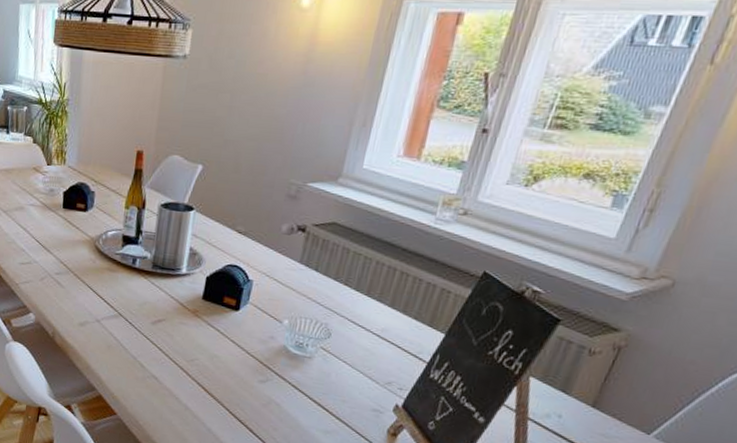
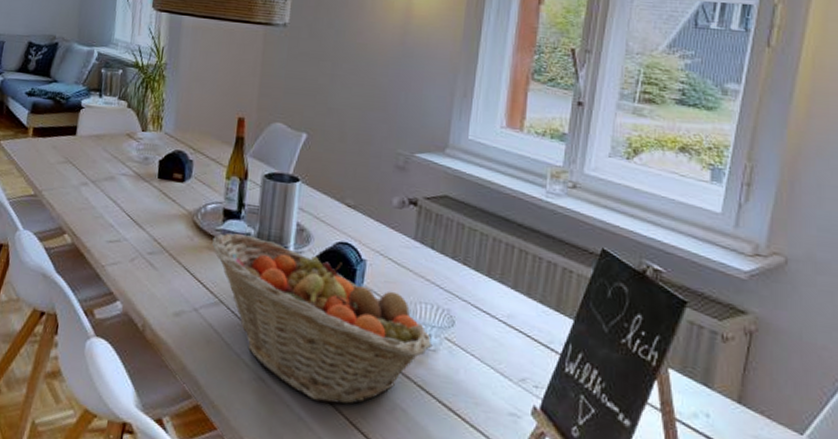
fruit basket: none [112,256,309,399] -> present [212,233,433,405]

